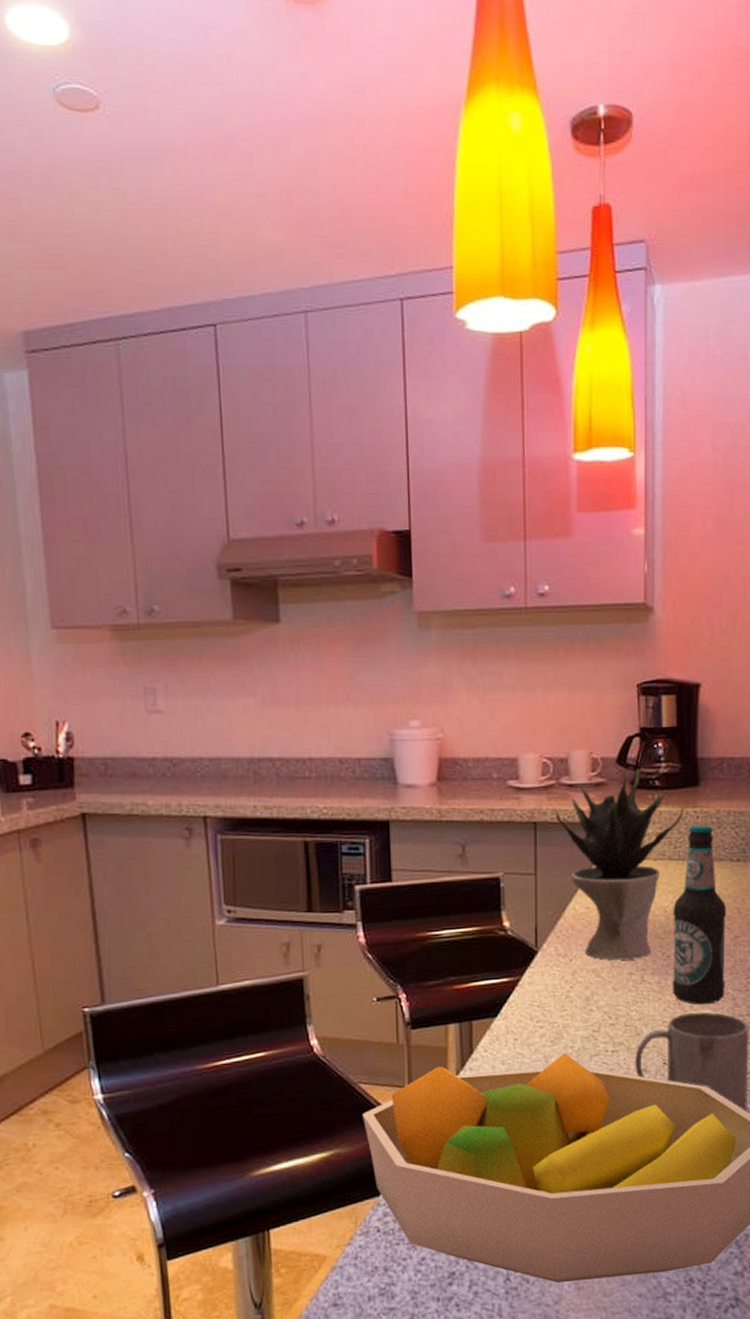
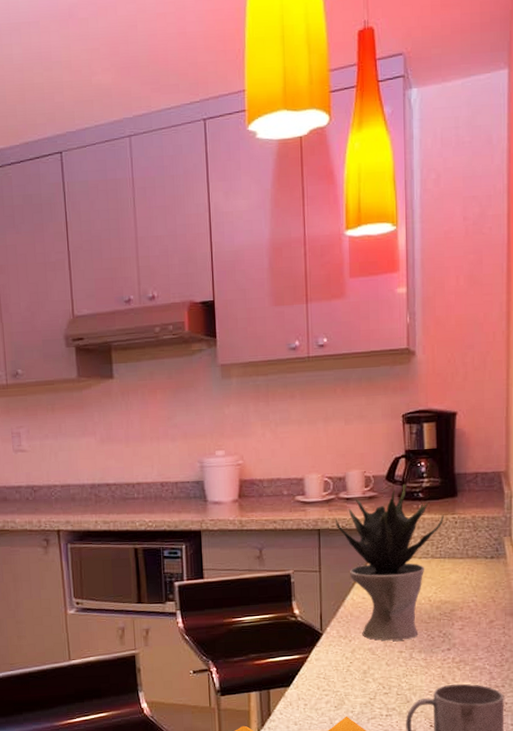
bottle: present [672,824,727,1005] -> none [436,528,483,678]

